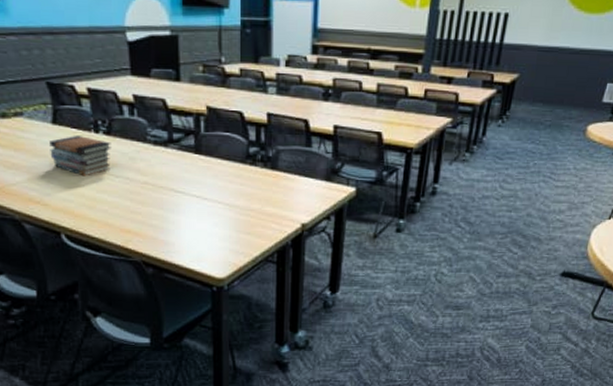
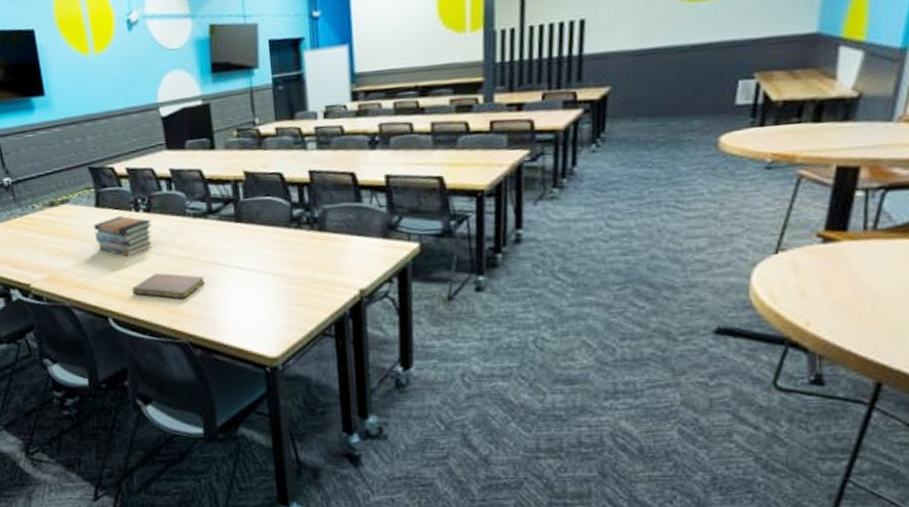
notebook: none [87,195,161,221] -> present [132,273,205,299]

